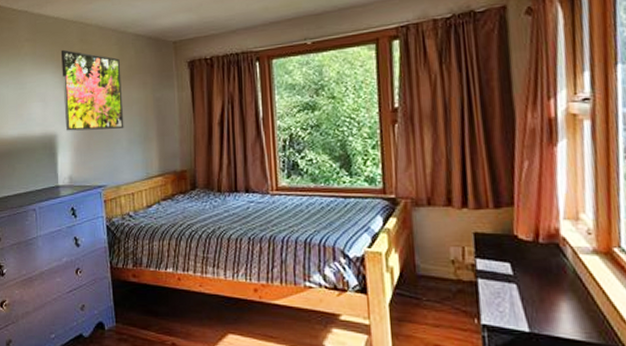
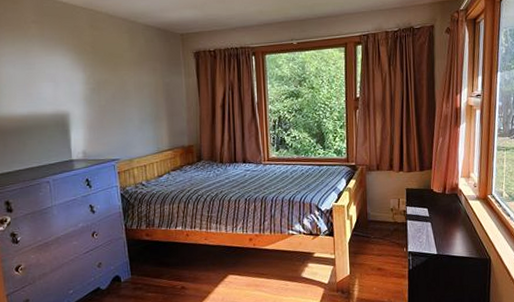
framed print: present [60,49,124,131] -> none [70,34,136,110]

